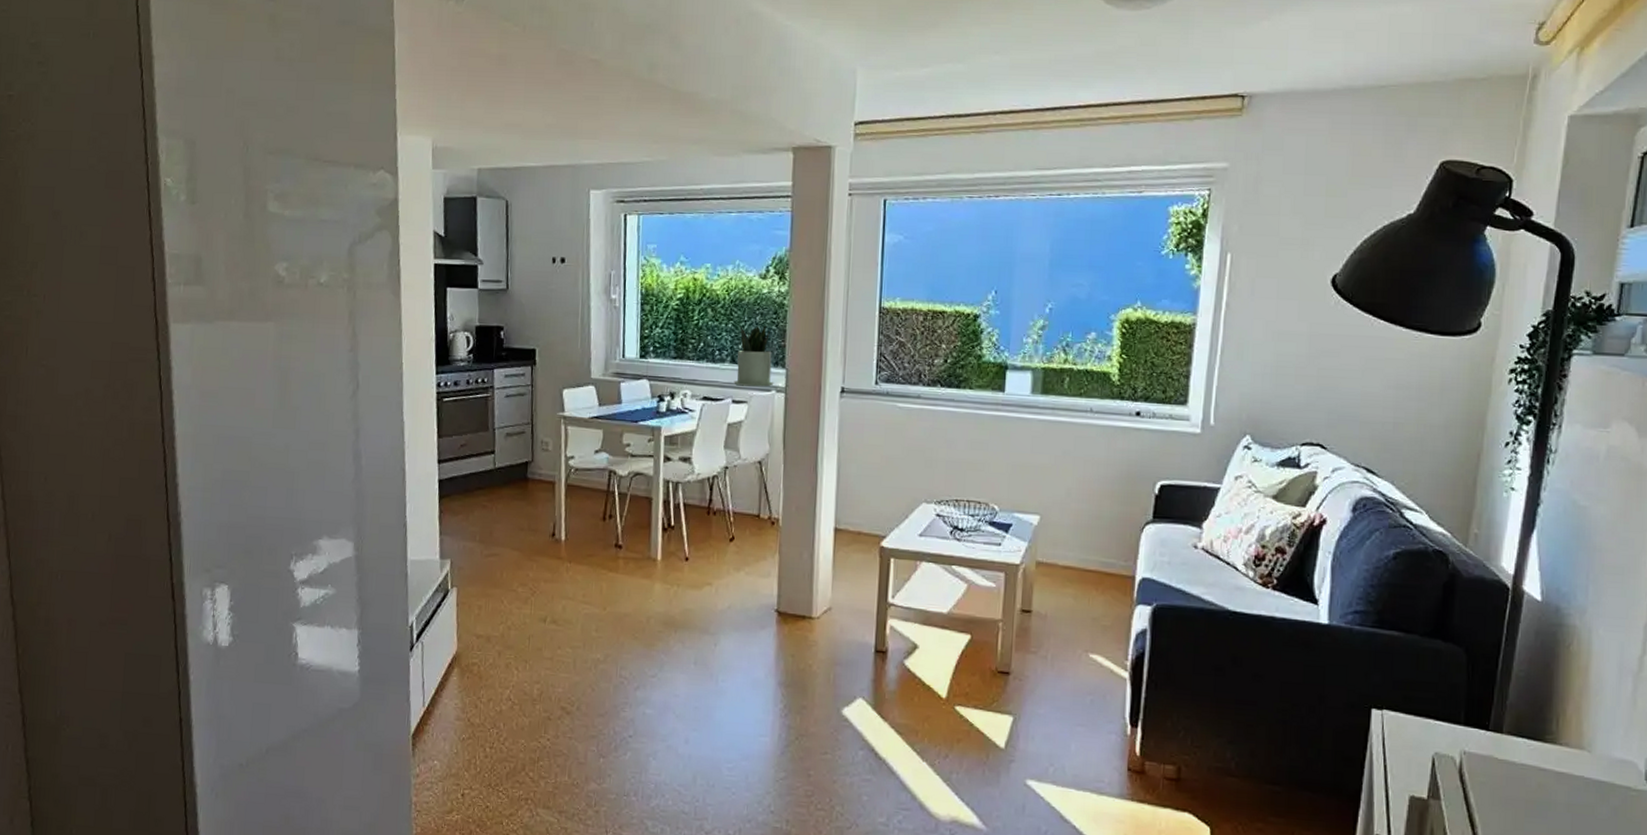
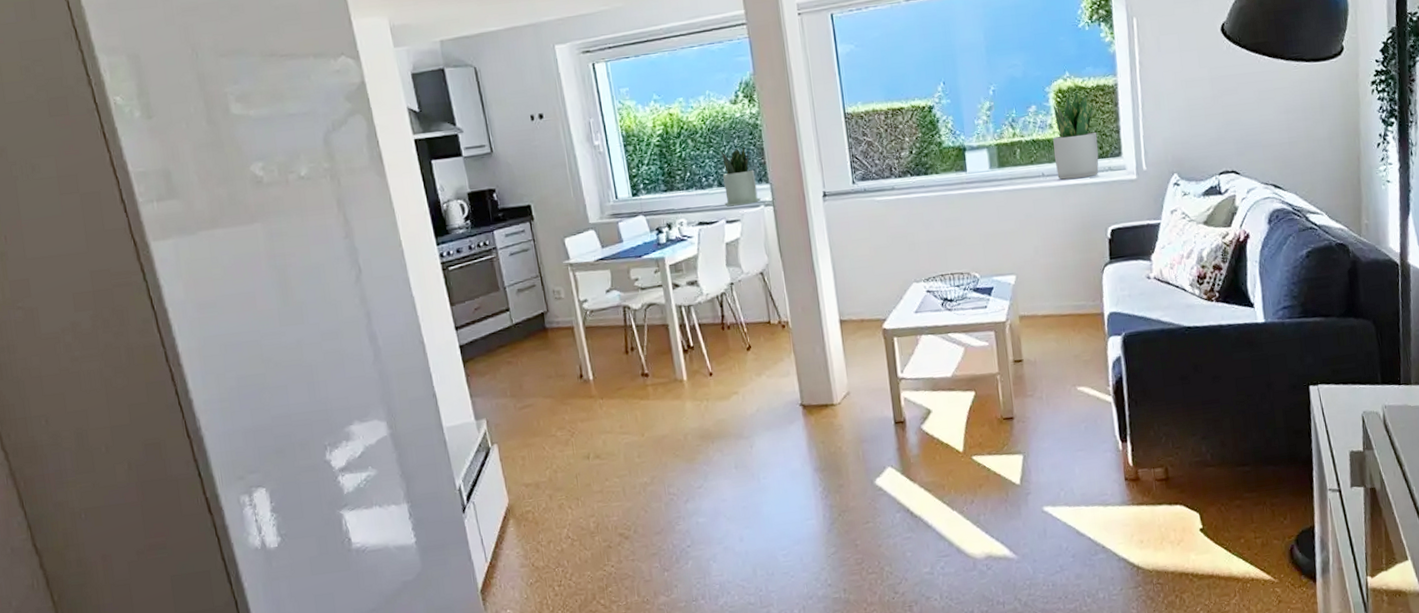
planter: none [1107,325,1164,422] -> present [1052,92,1099,180]

